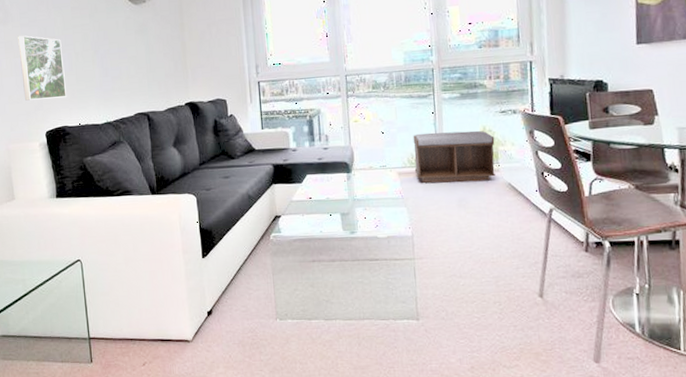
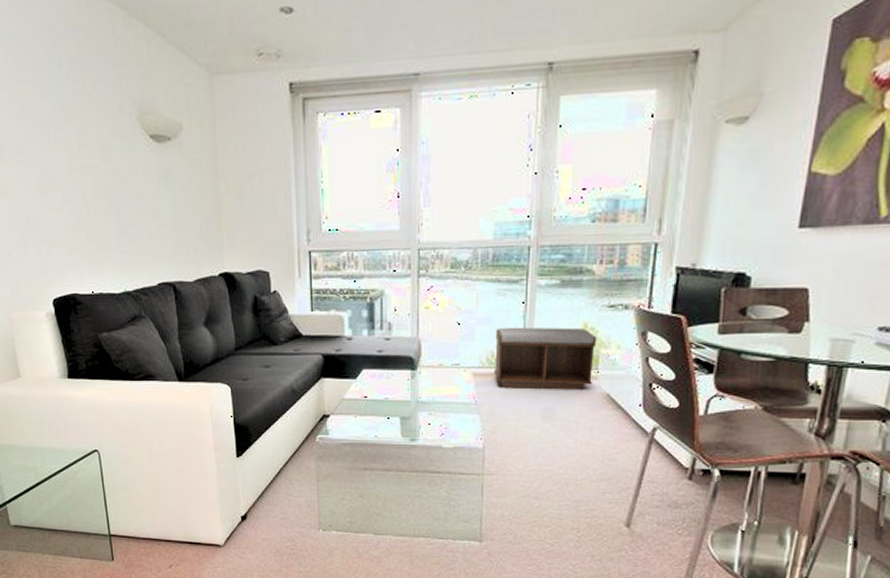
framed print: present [18,35,67,101] -> none [14,176,77,260]

